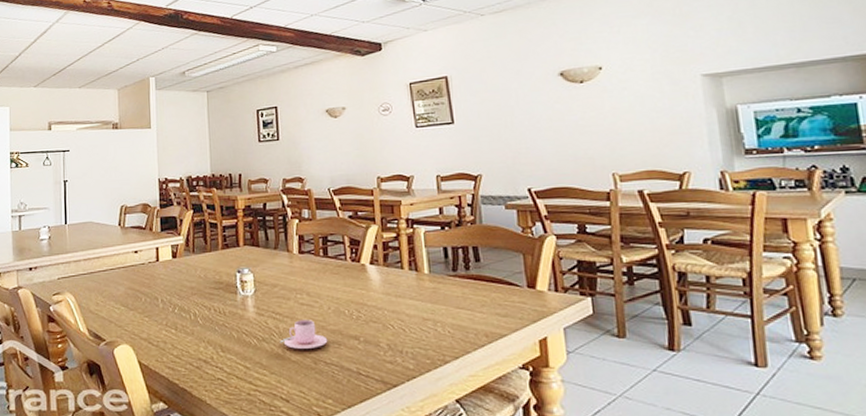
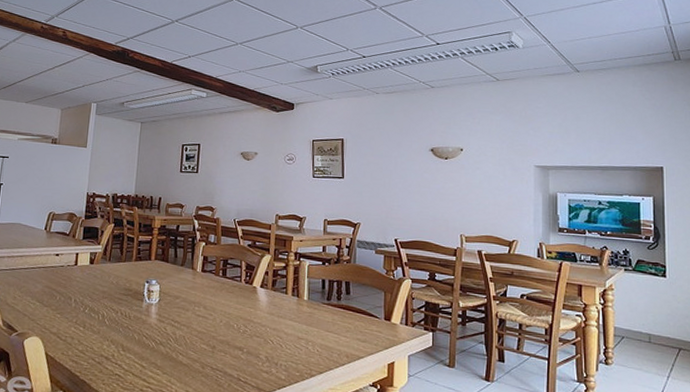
teacup: present [279,320,328,349] -> none [174,329,217,355]

